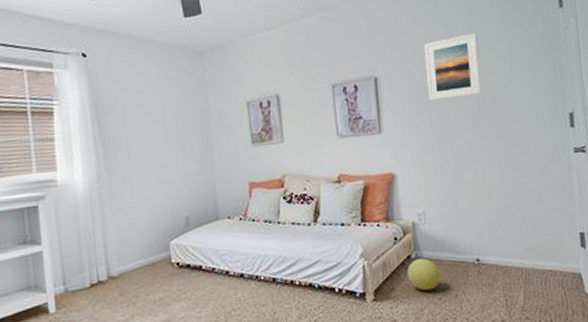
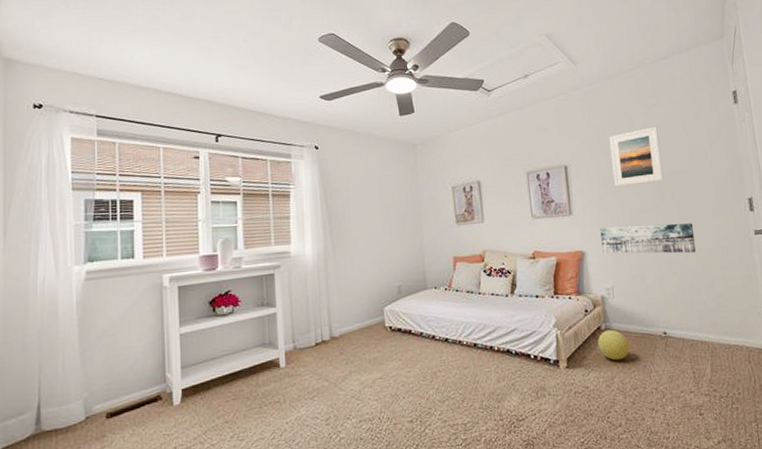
wall art: none [412,141,513,176] -> present [600,223,696,254]

